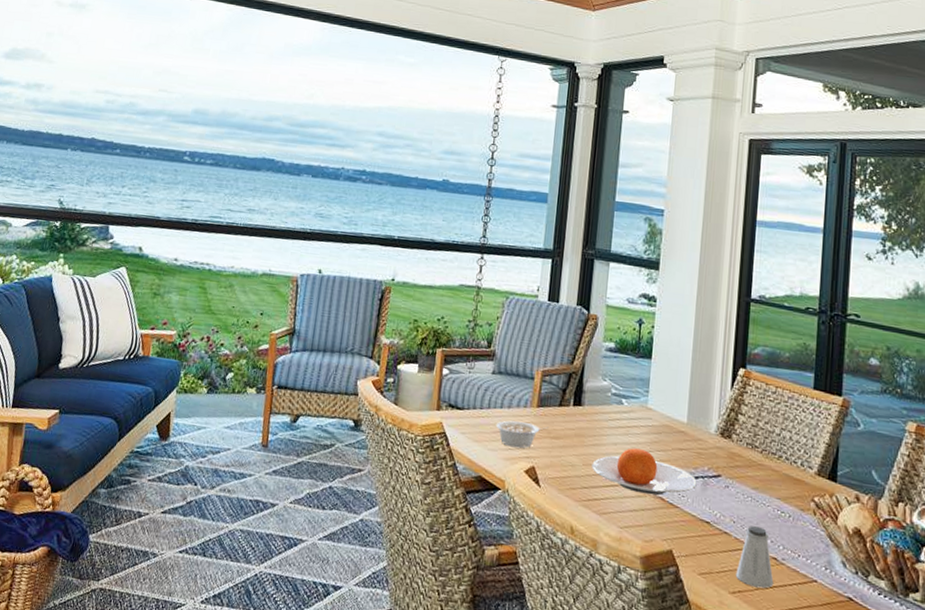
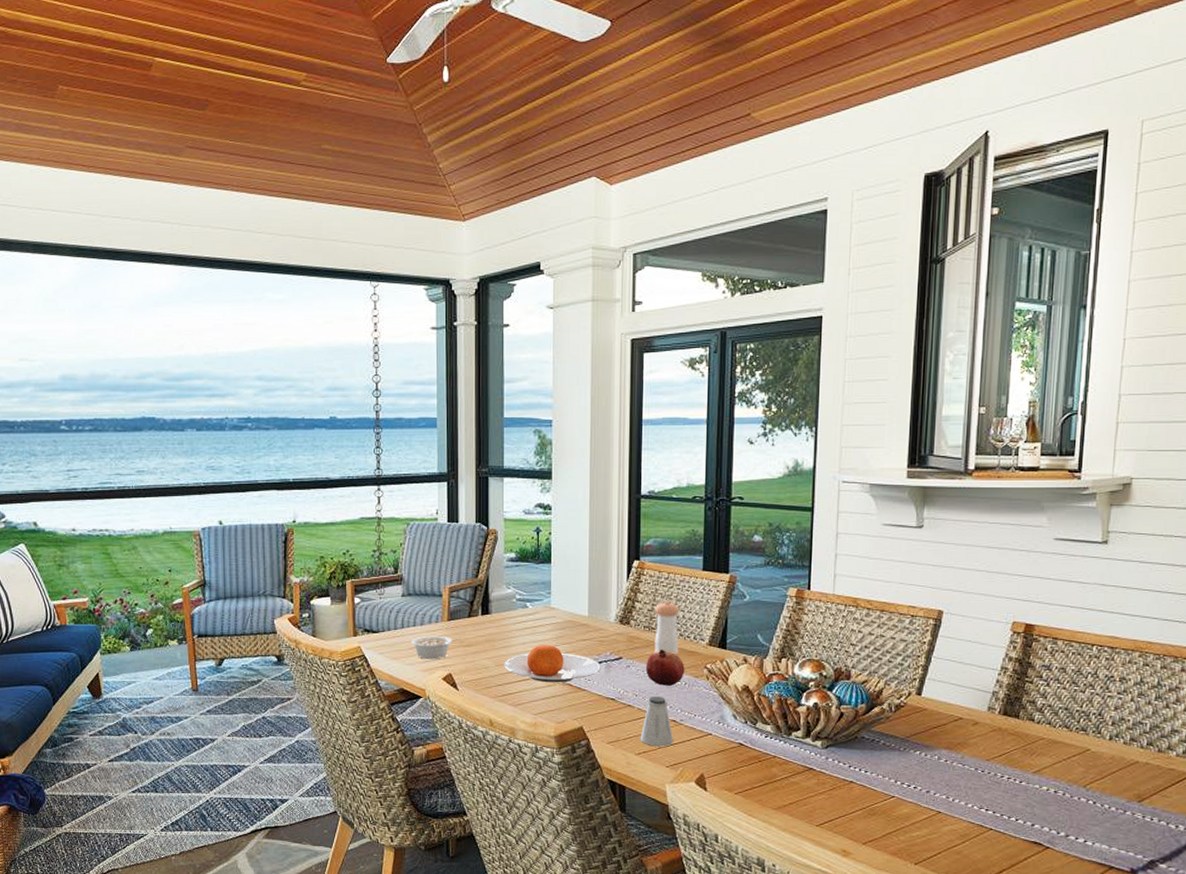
fruit: none [745,471,790,517] -> present [645,649,685,686]
pepper shaker: none [755,418,787,483] -> present [653,601,680,656]

